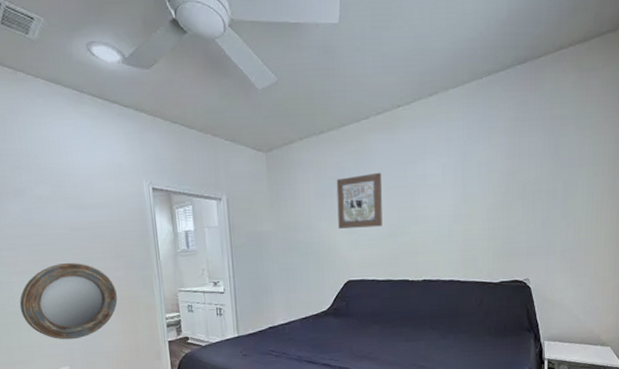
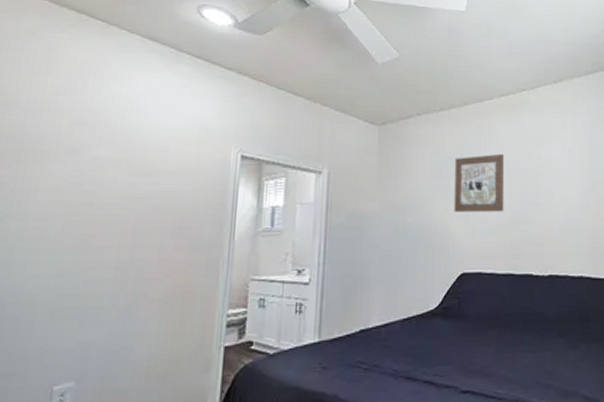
home mirror: present [19,263,118,340] -> none [27,240,169,343]

